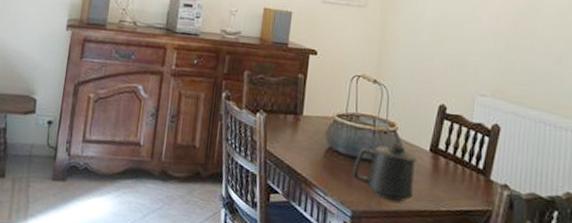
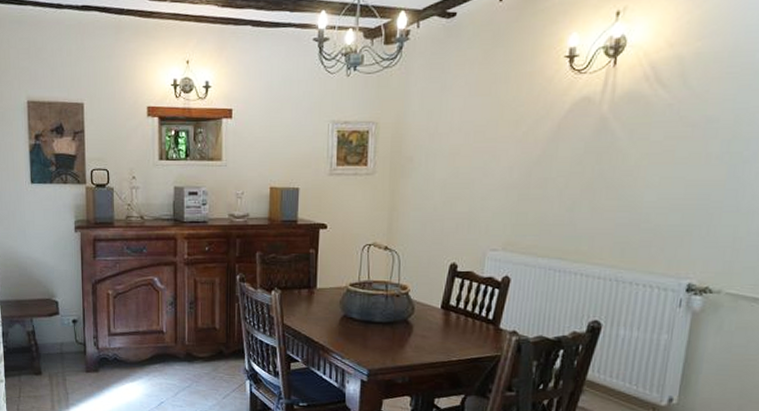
mug: present [352,143,417,202] -> none [367,305,429,357]

